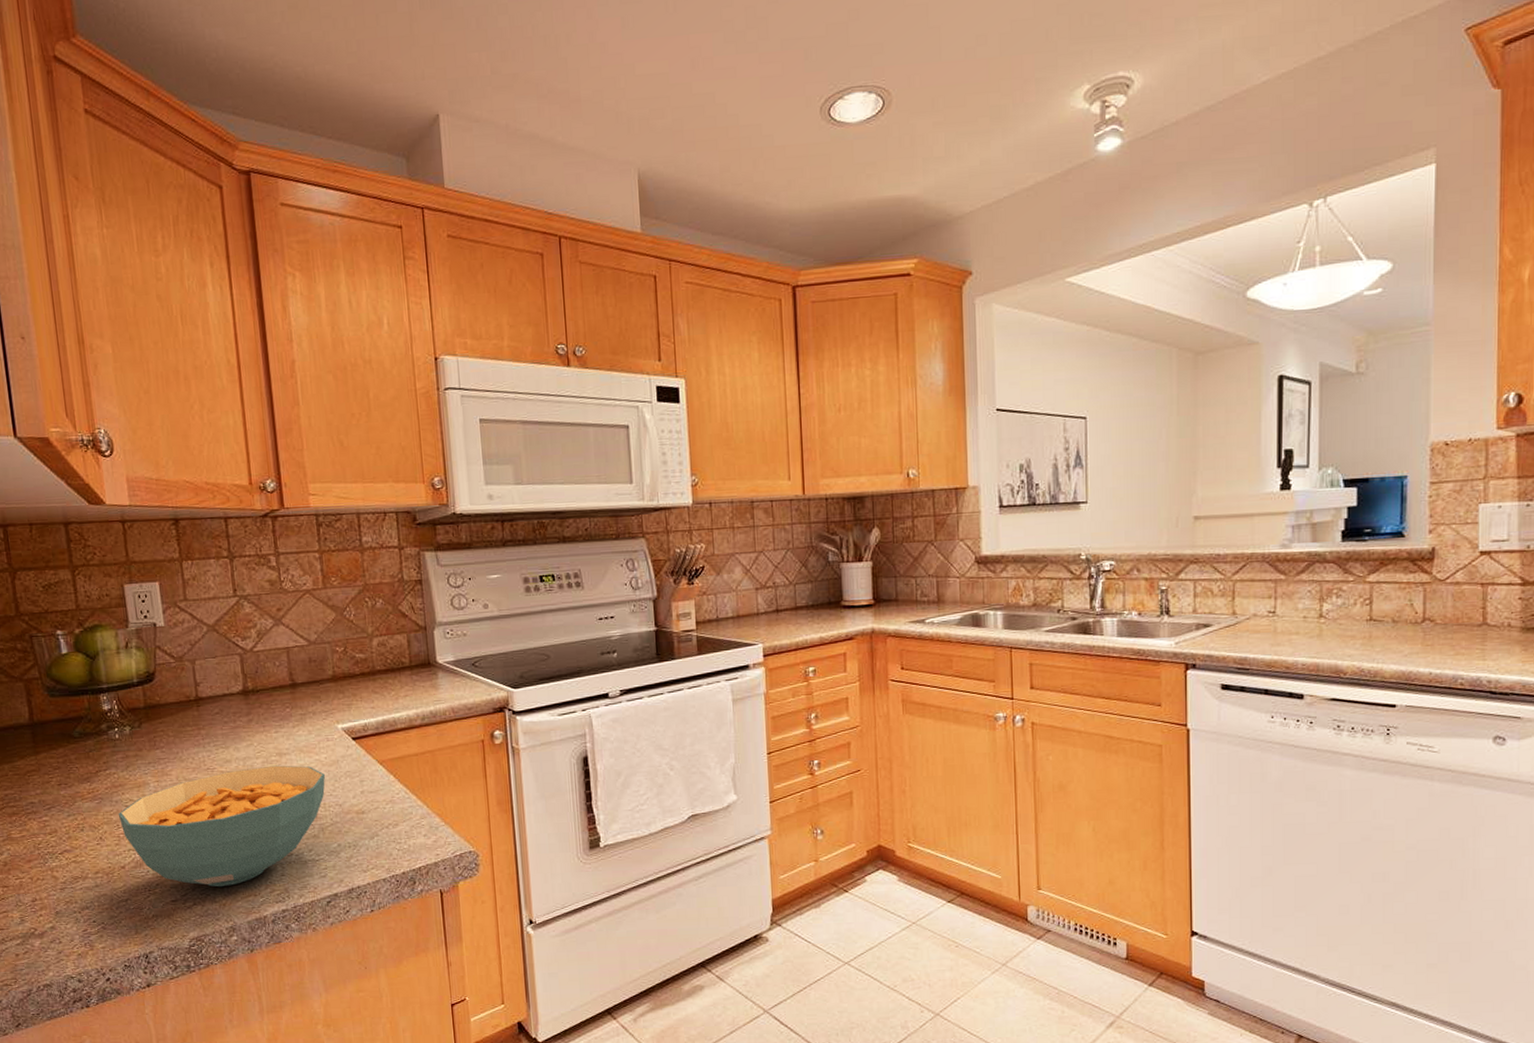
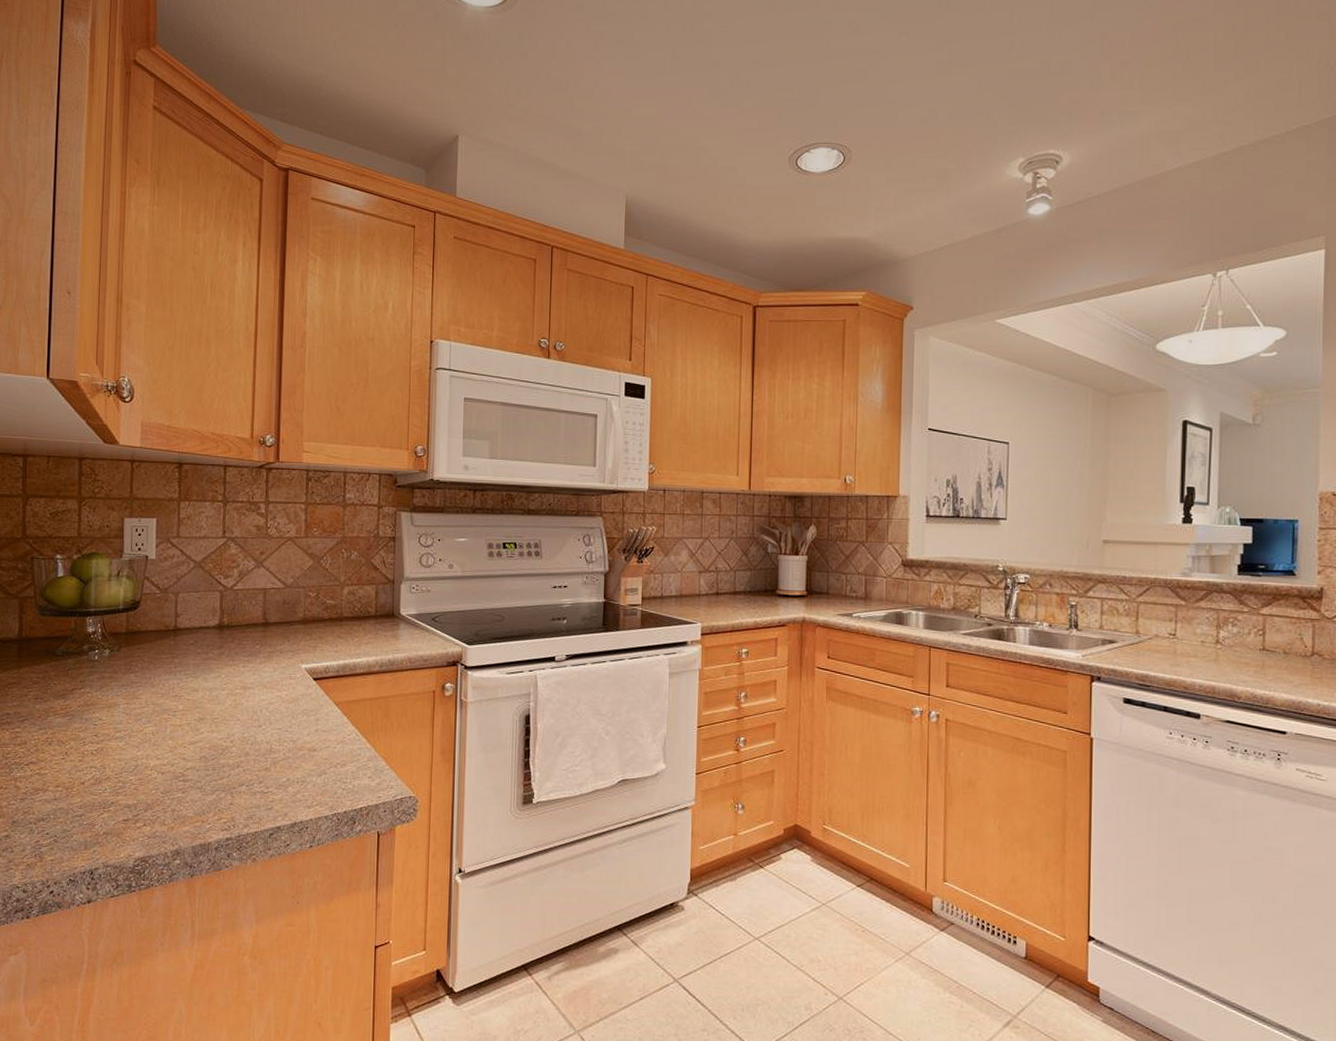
cereal bowl: present [118,765,326,887] -> none [86,698,284,811]

